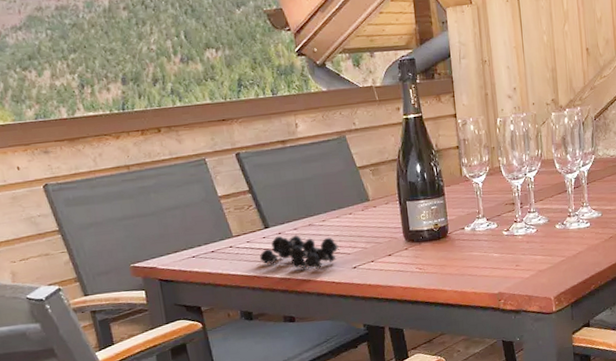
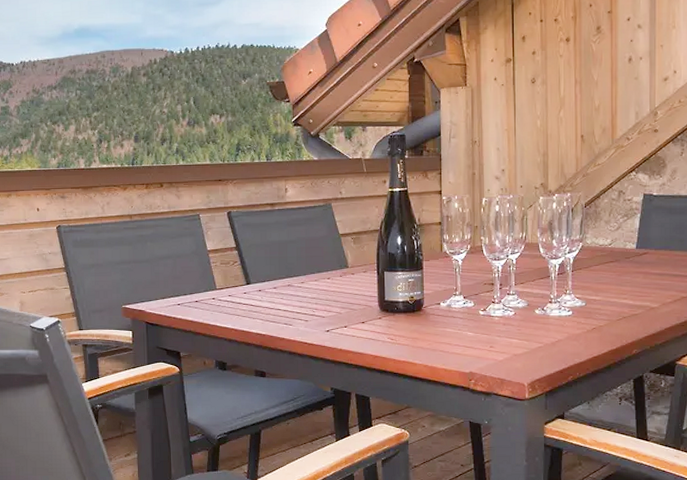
grapes: present [260,235,340,270] -> none [239,293,315,329]

